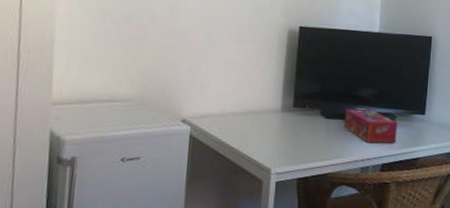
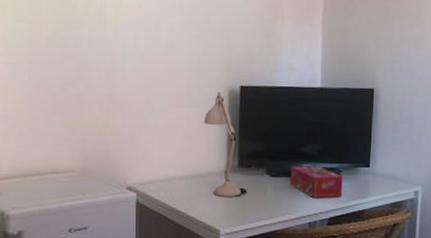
desk lamp: none [261,31,301,136] -> present [204,92,247,197]

